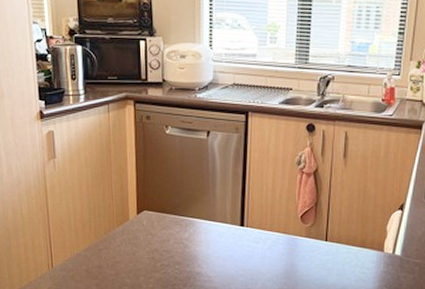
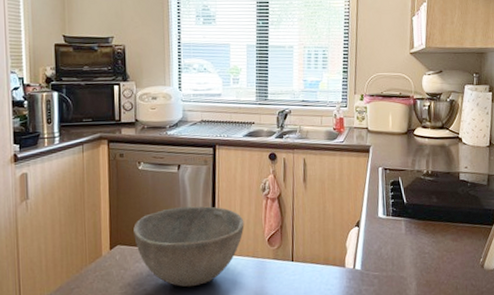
bowl: none [161,176,276,258] -> present [133,206,244,287]

